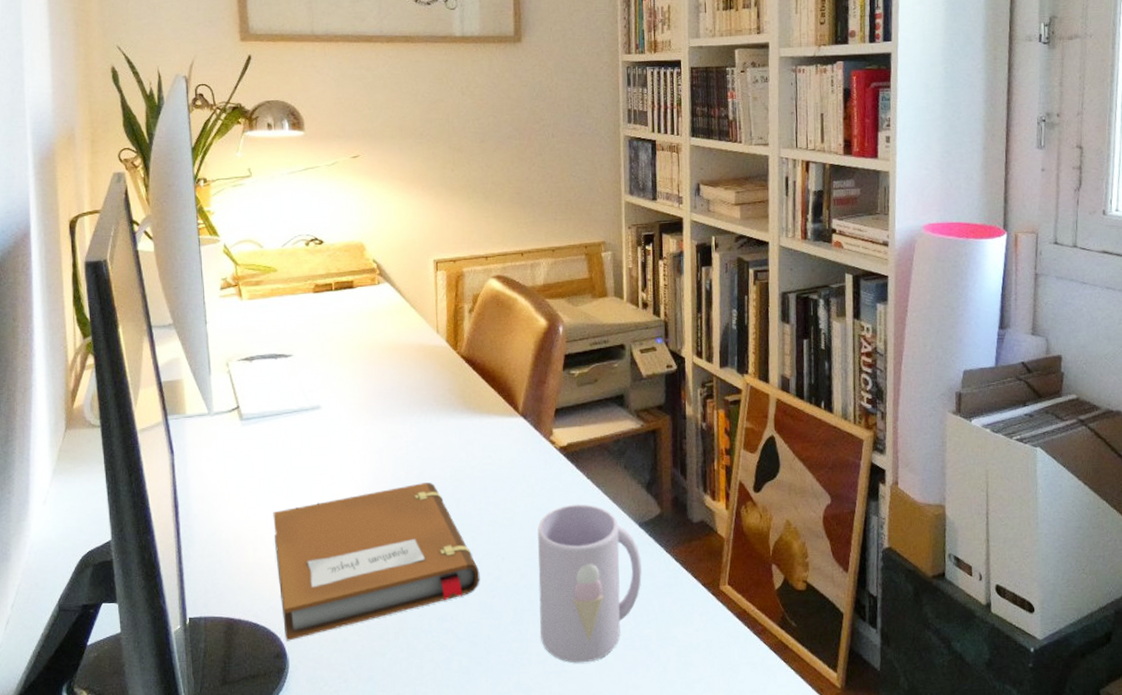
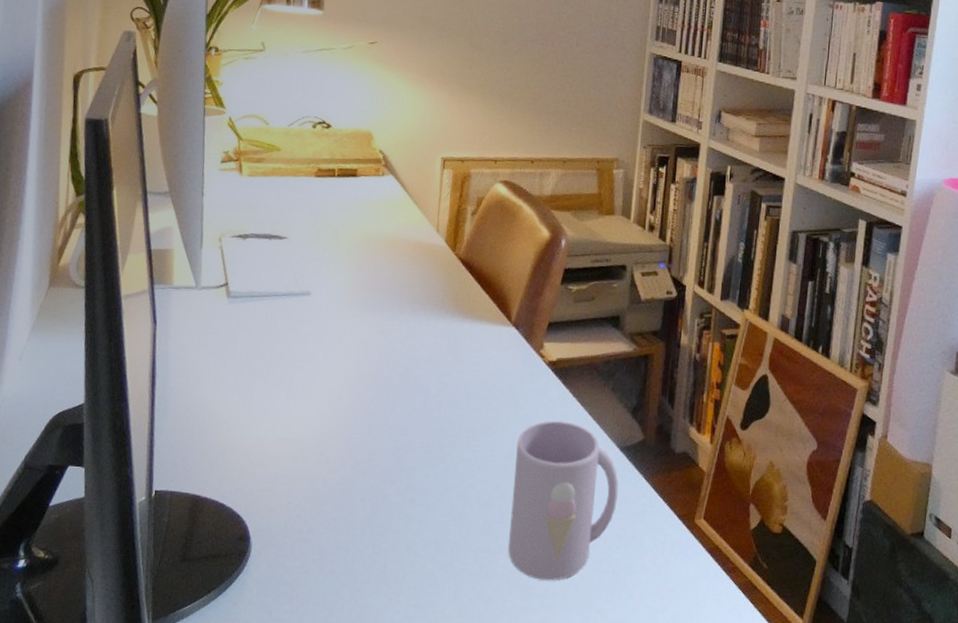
notebook: present [273,482,480,641] -> none [249,381,454,525]

